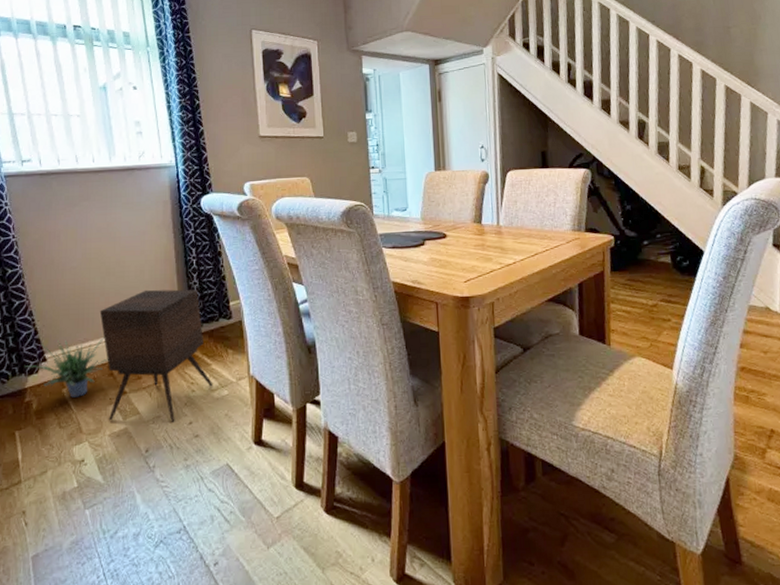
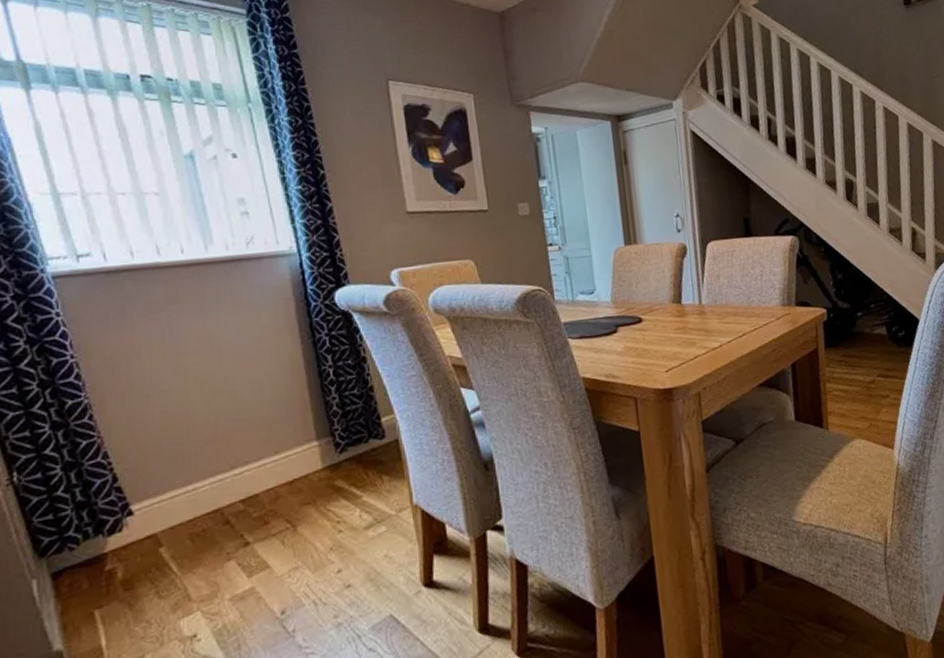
potted plant: present [24,337,108,398] -> none [101,476,221,558]
side table: present [99,289,213,422] -> none [205,406,366,582]

